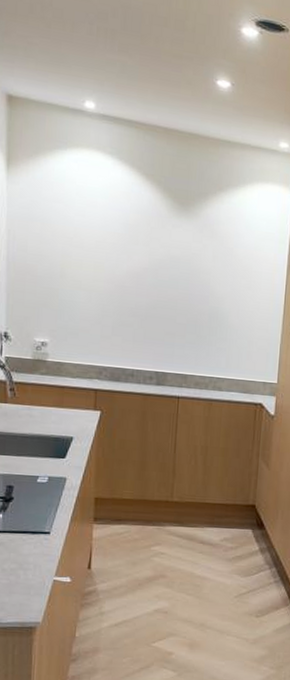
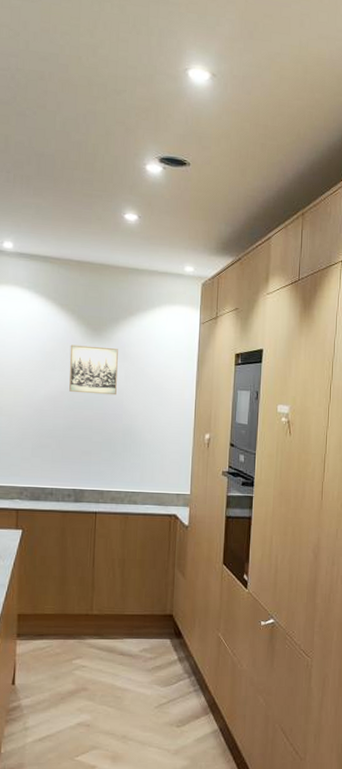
wall art: none [153,218,206,276] -> present [69,344,118,396]

